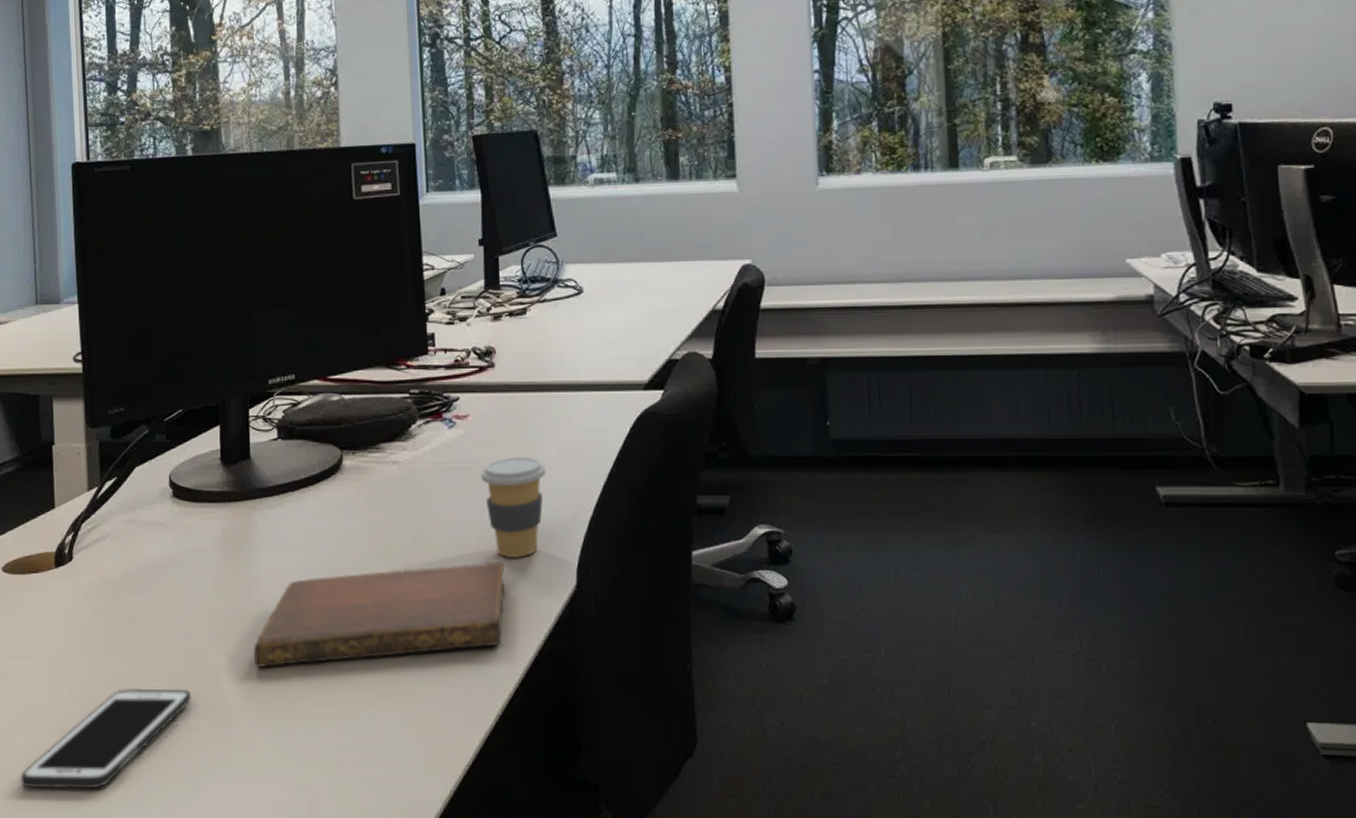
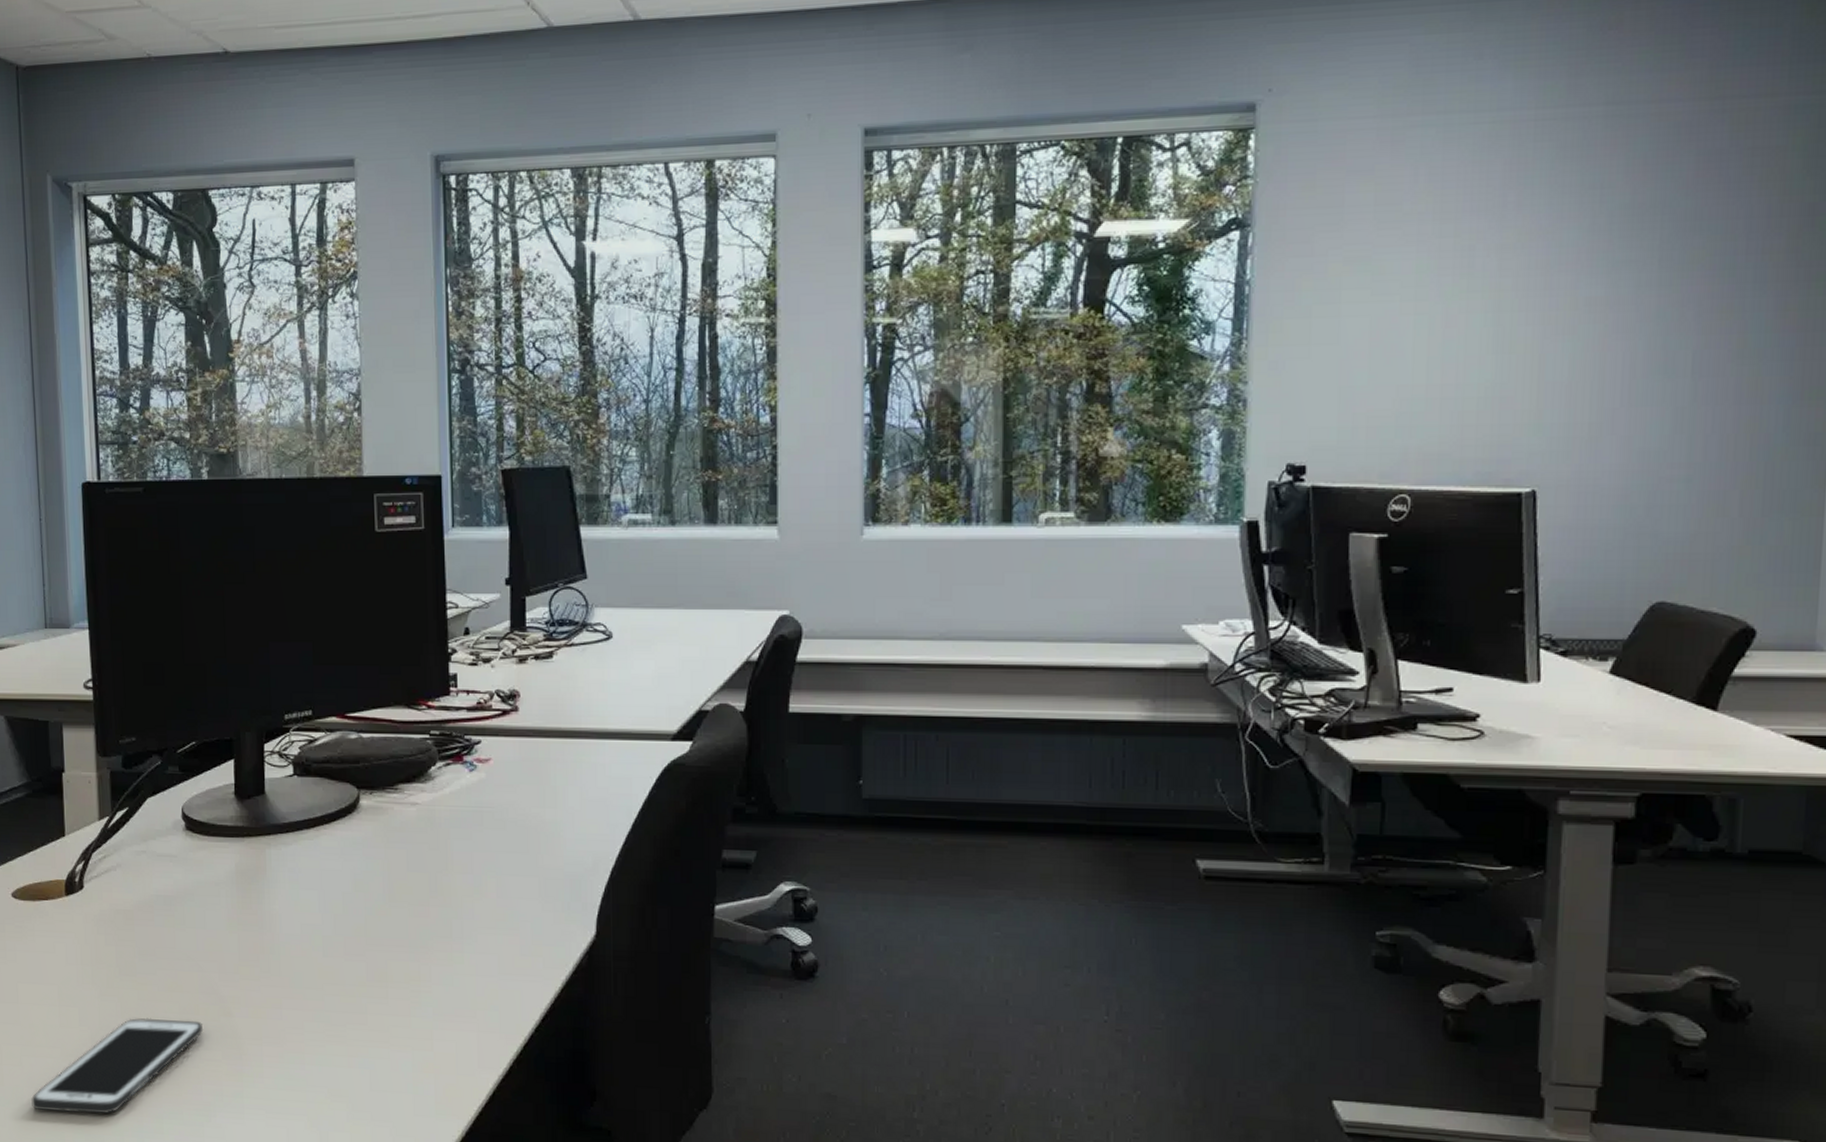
notebook: present [254,562,505,667] -> none [267,908,522,1003]
coffee cup: present [481,456,547,558] -> none [502,803,569,905]

